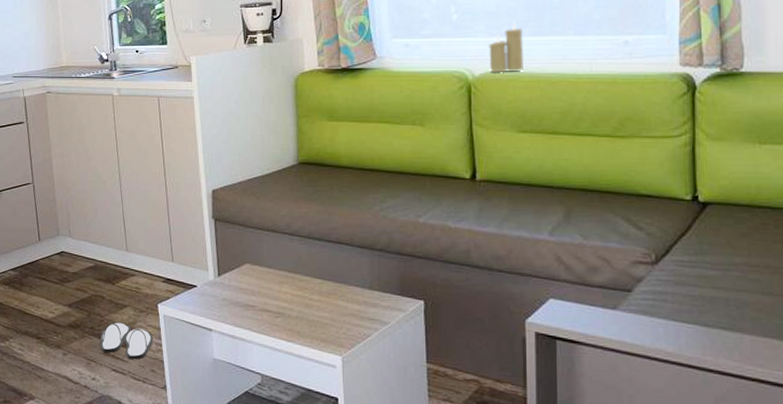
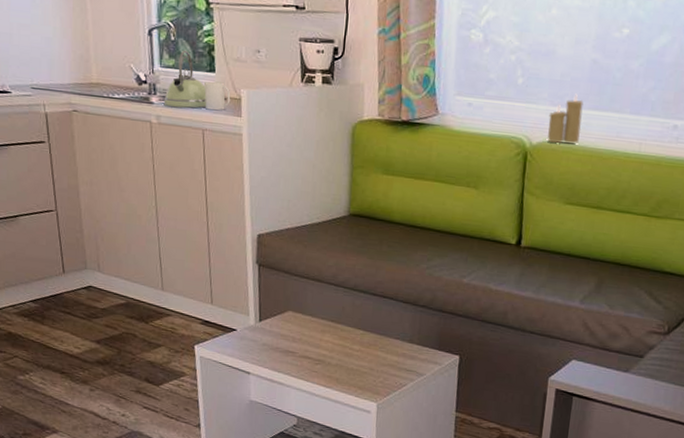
slippers: present [100,322,153,359] -> none [131,361,188,398]
kettle: none [123,28,160,80] -> present [163,50,206,109]
mug: none [158,52,182,79] -> present [204,81,231,111]

